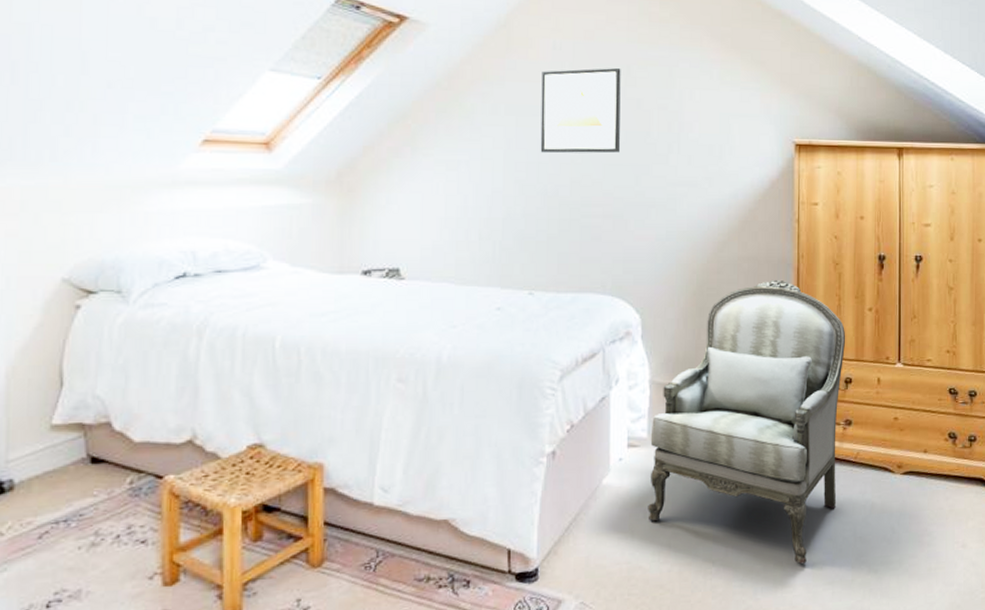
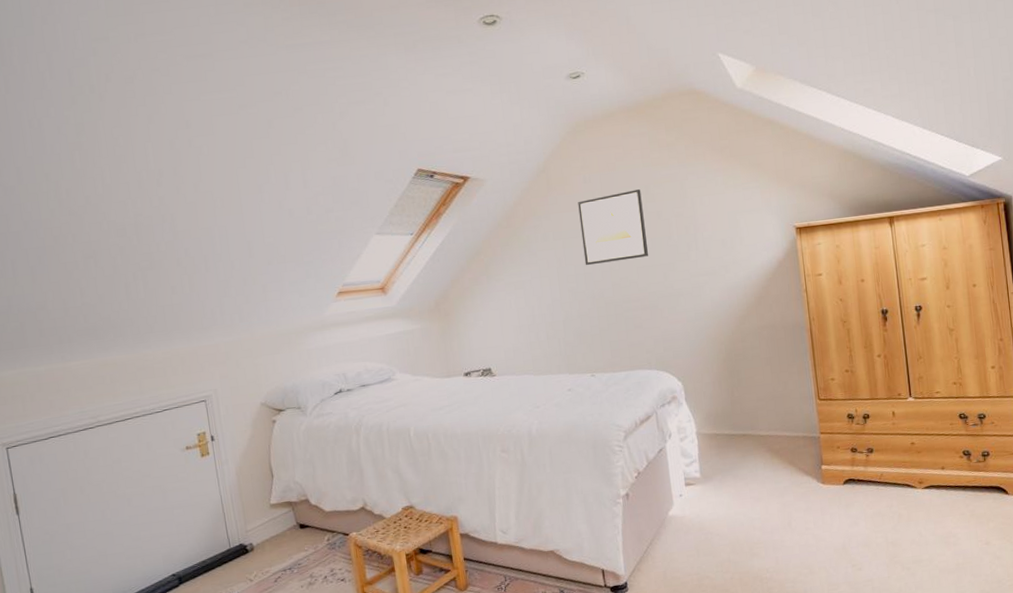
armchair: present [648,279,846,564] -> none [702,341,867,566]

